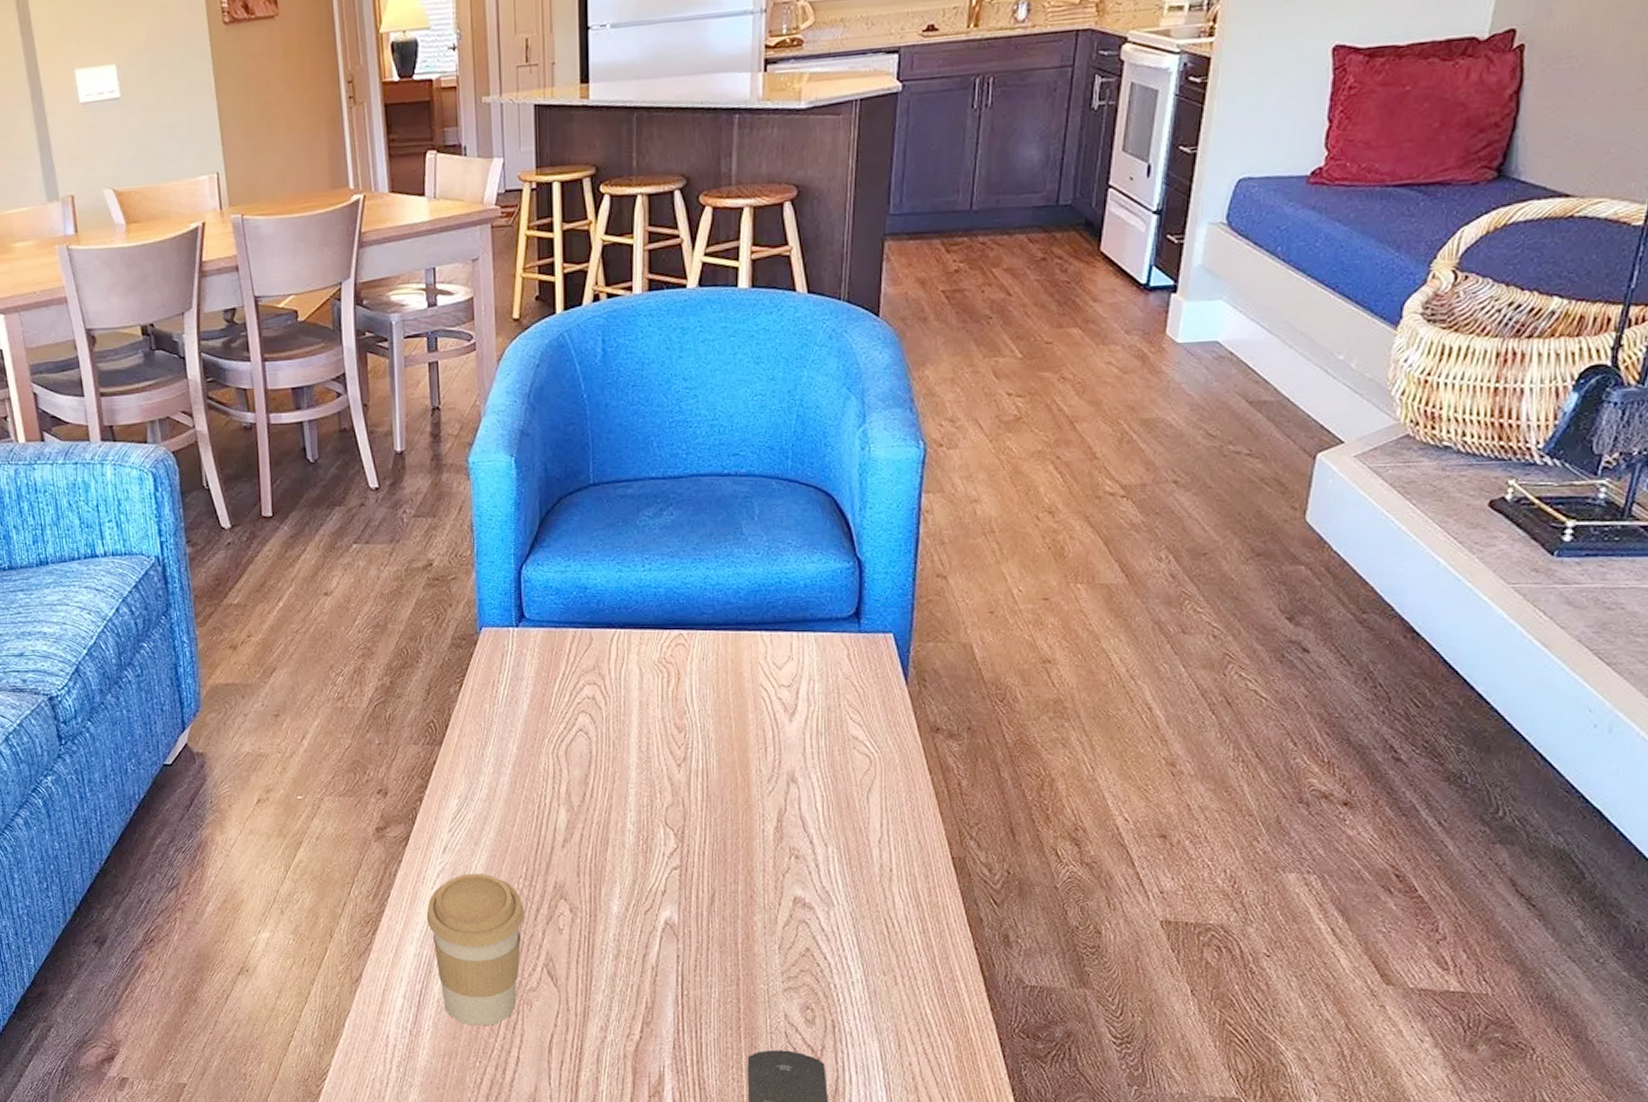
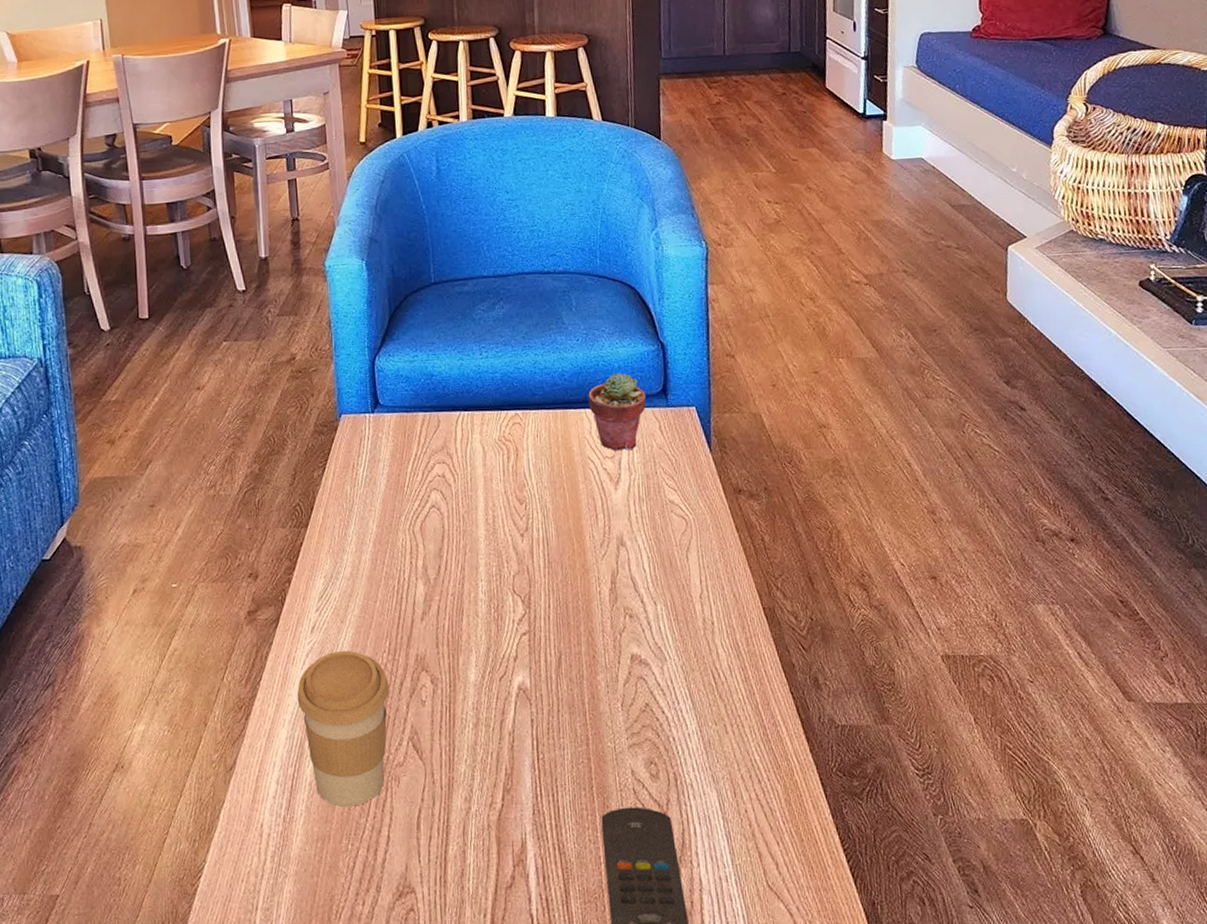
potted succulent: none [766,592,835,679] -> present [588,373,646,451]

